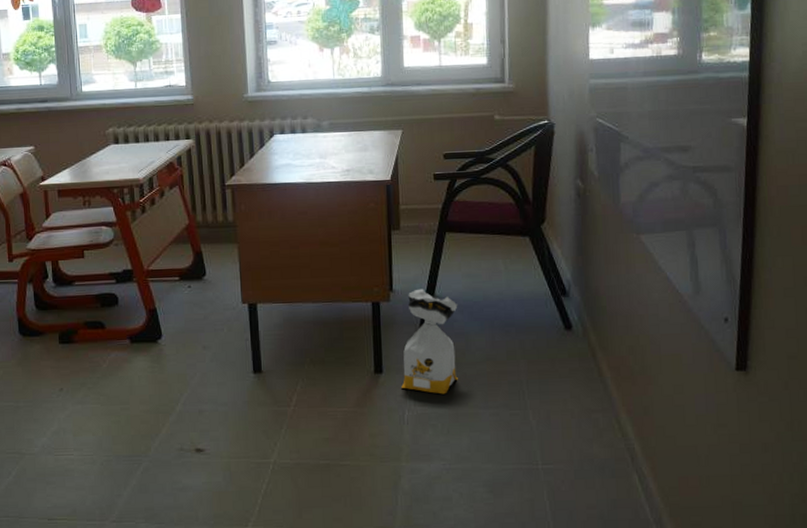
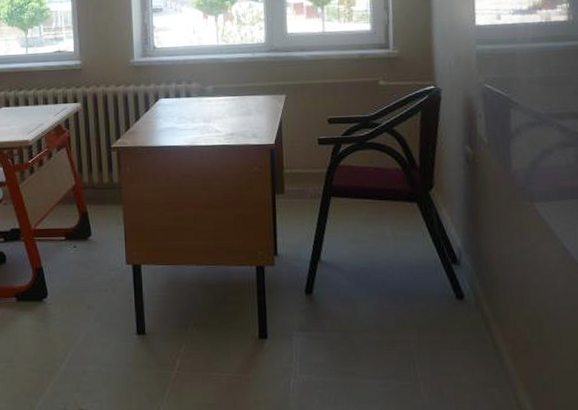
bag: present [401,288,458,395] -> none [287,253,345,363]

